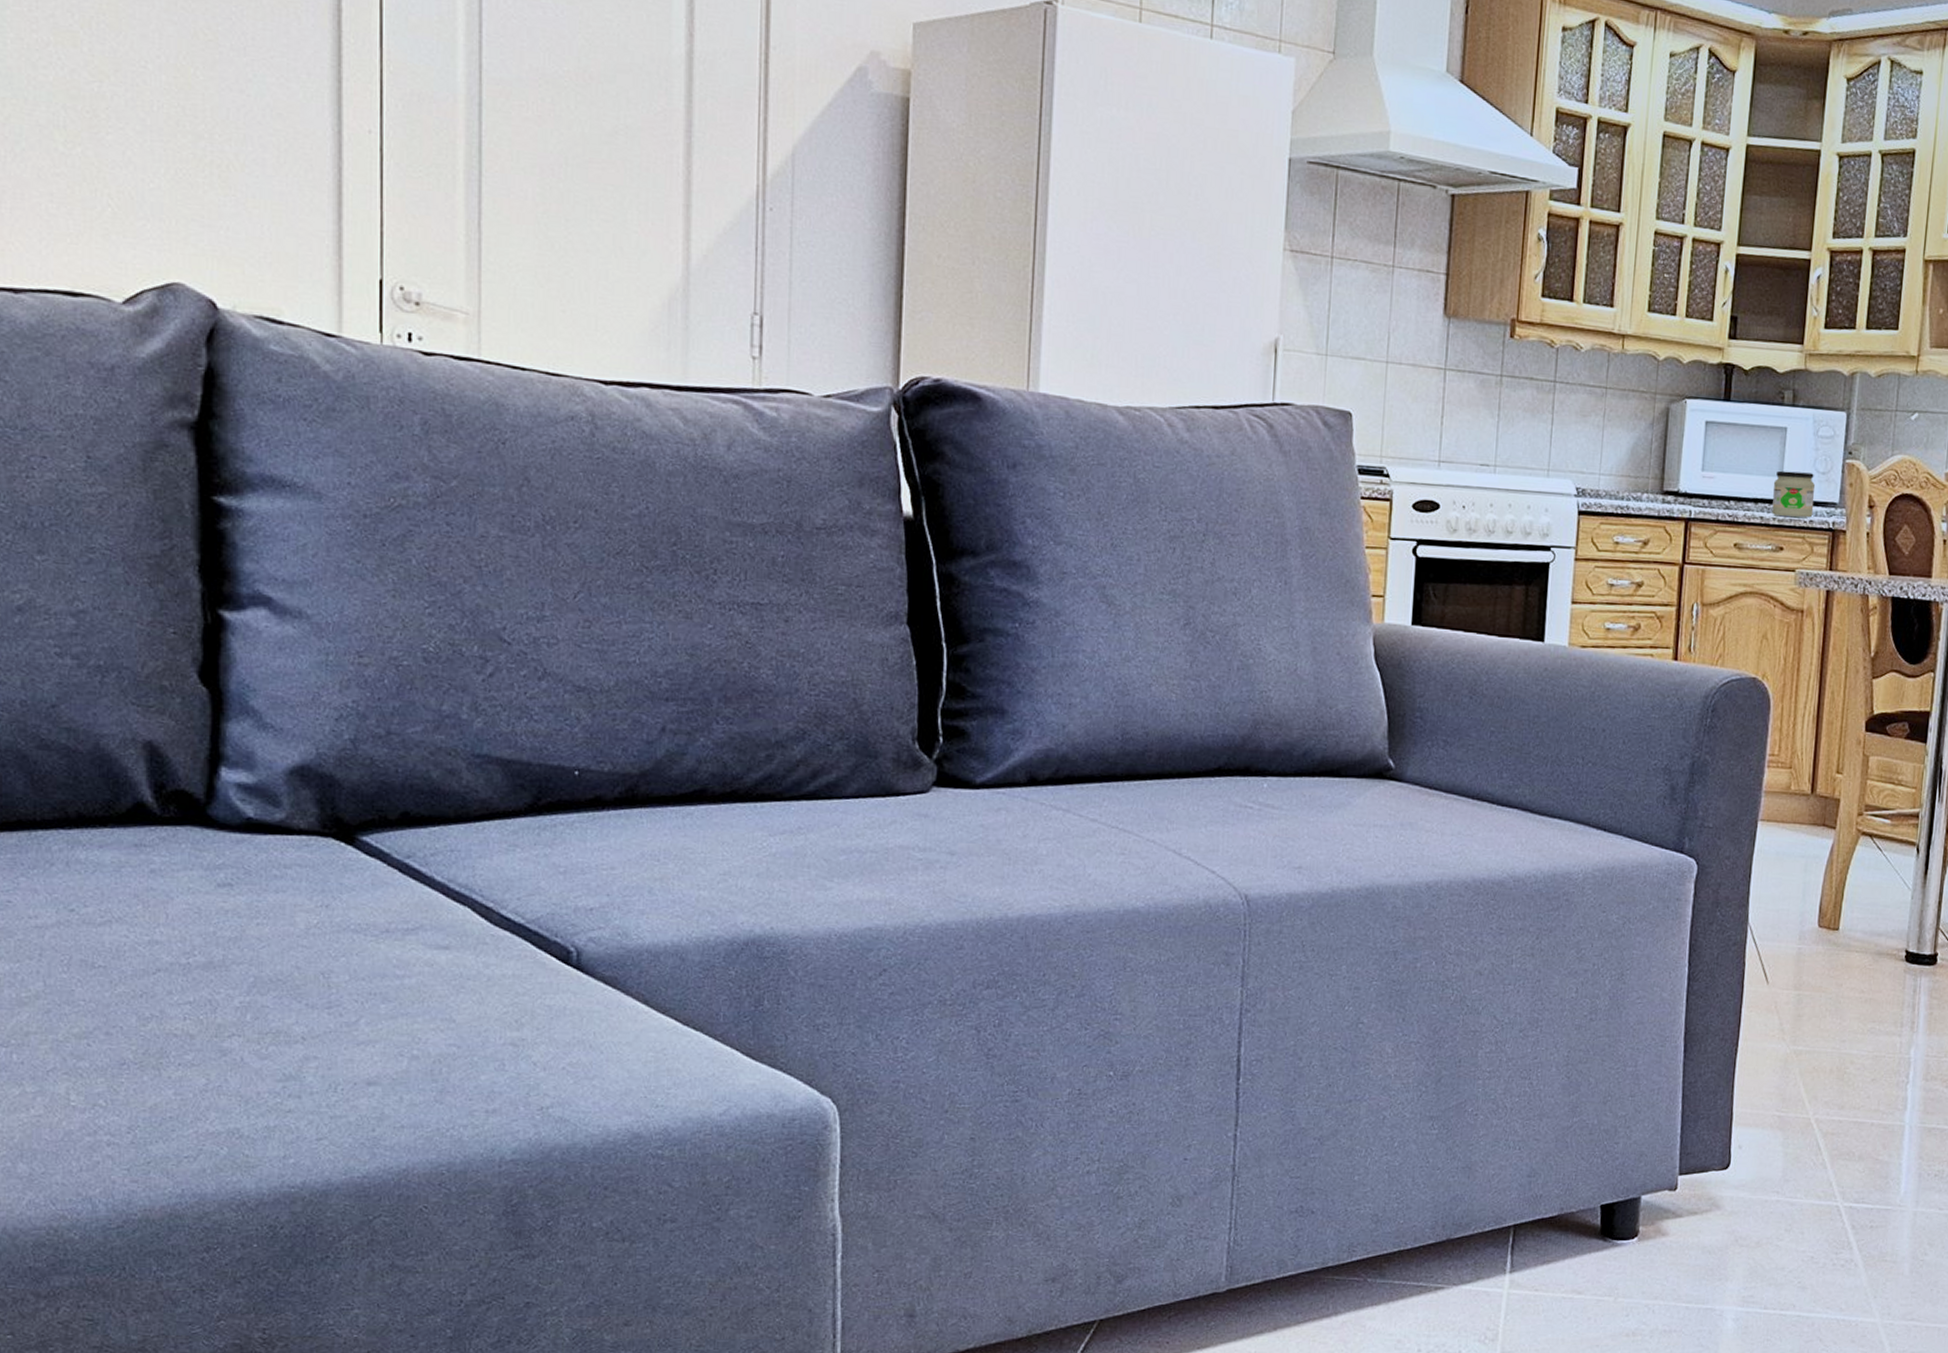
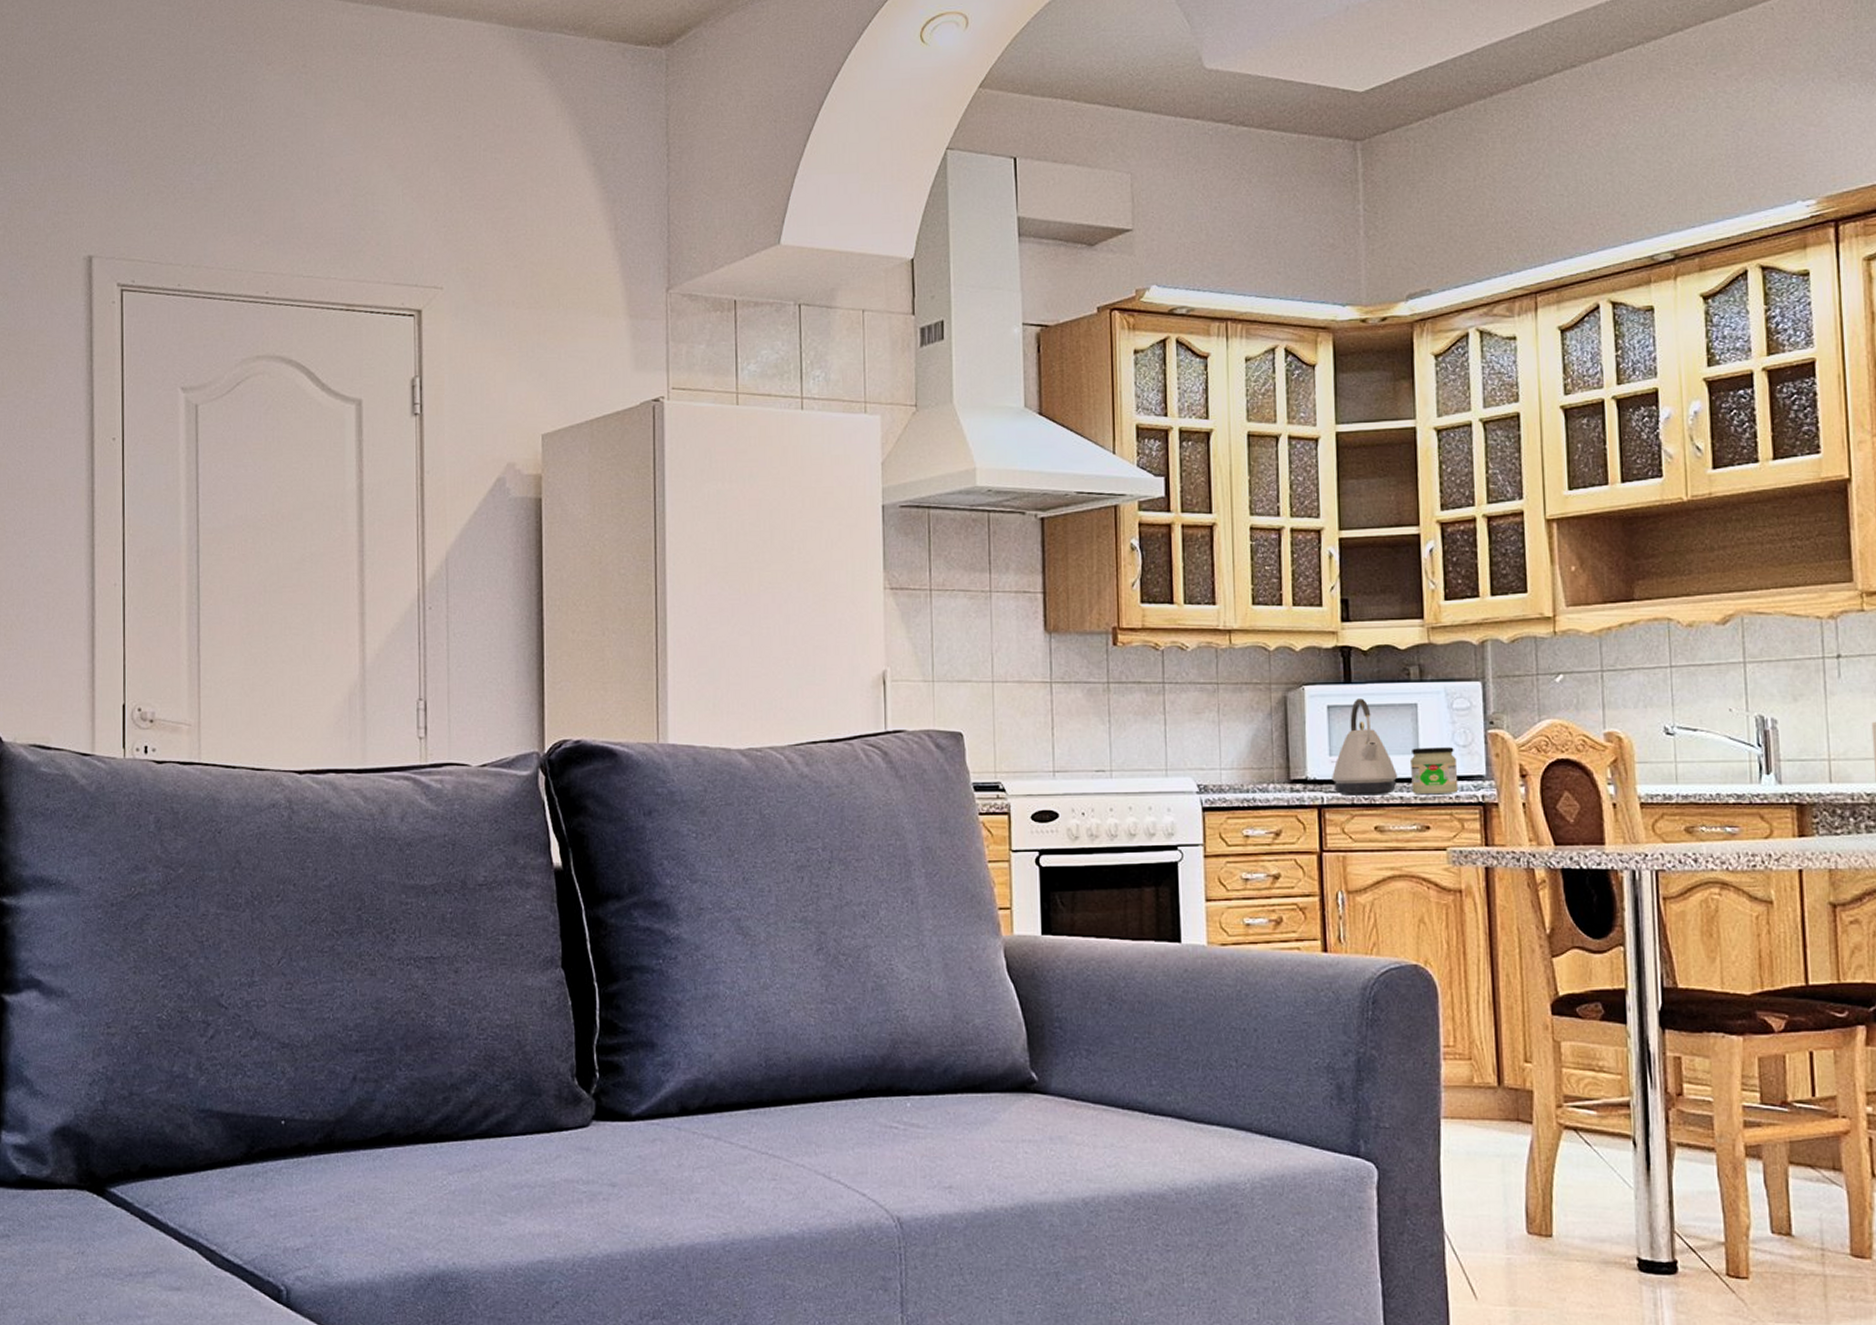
kettle: none [1701,417,1762,514] -> present [1332,699,1398,796]

